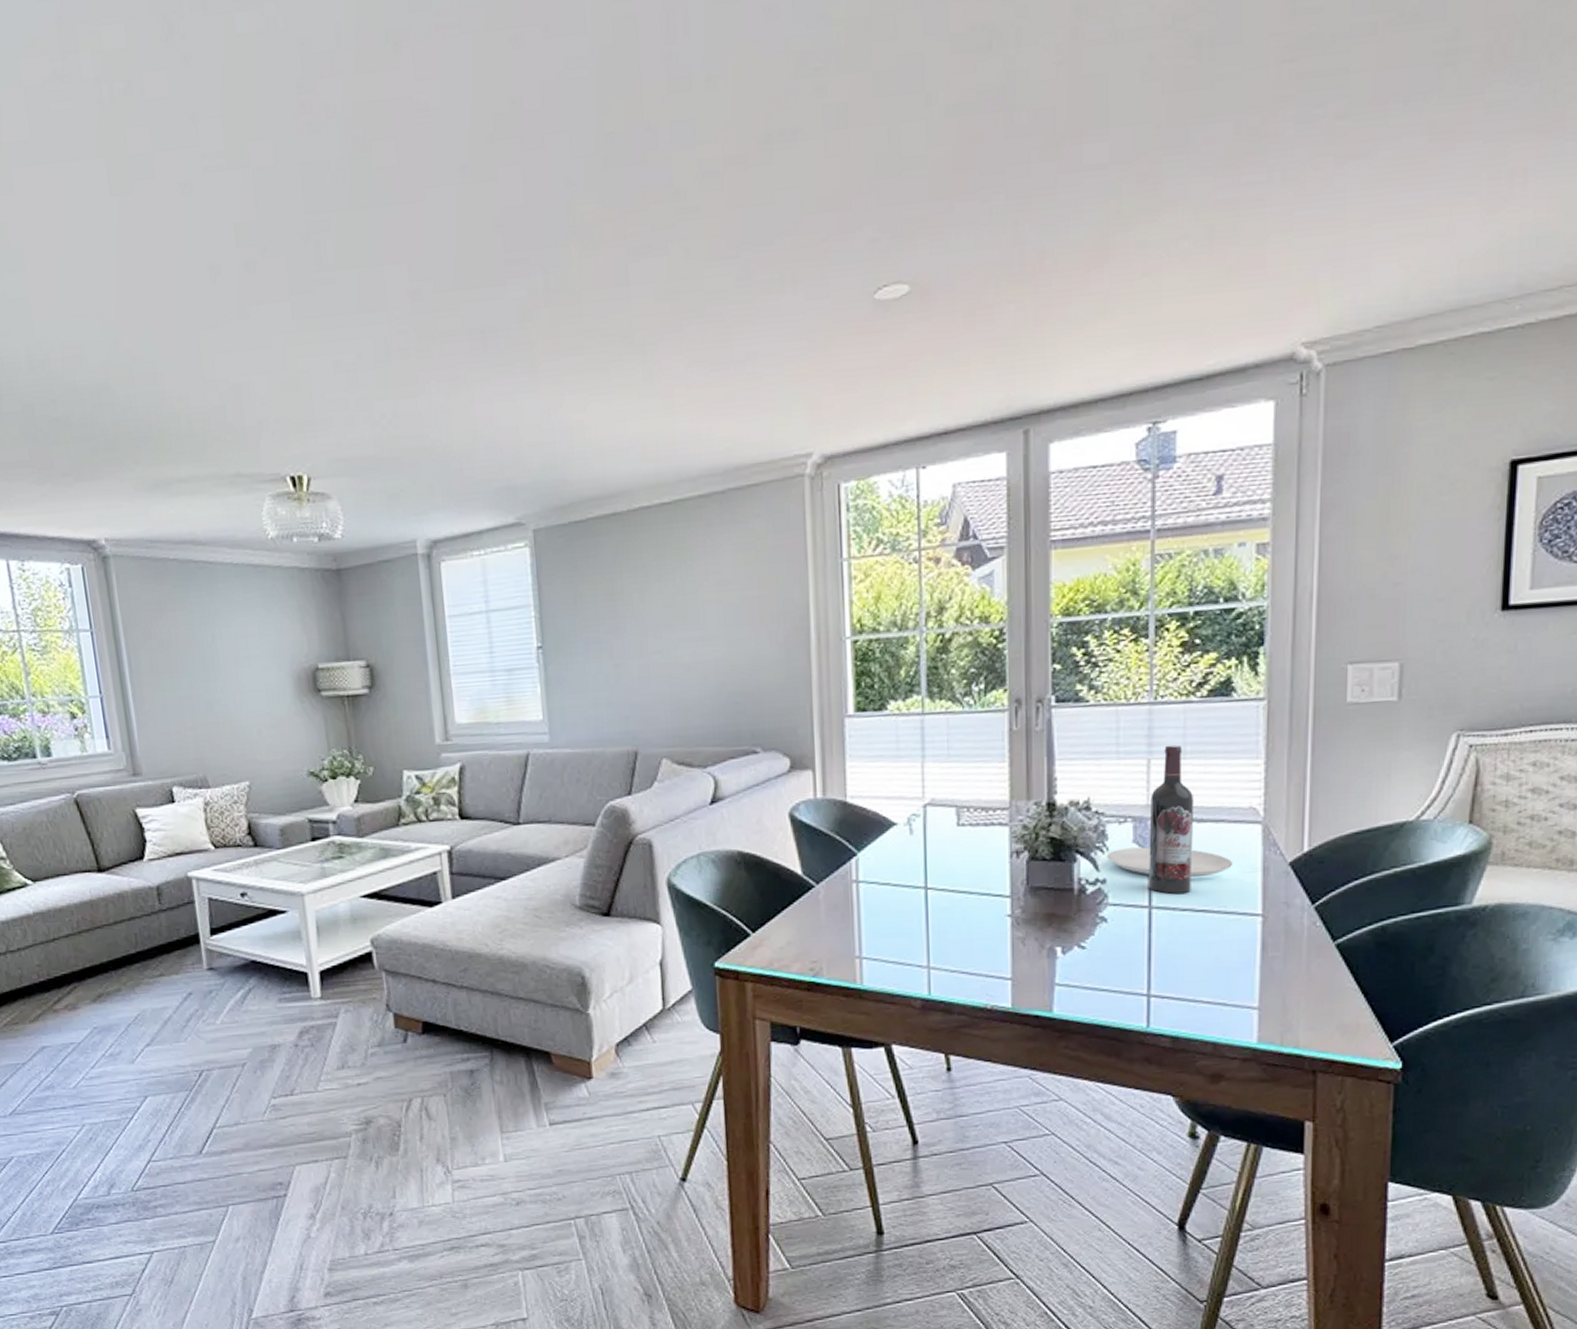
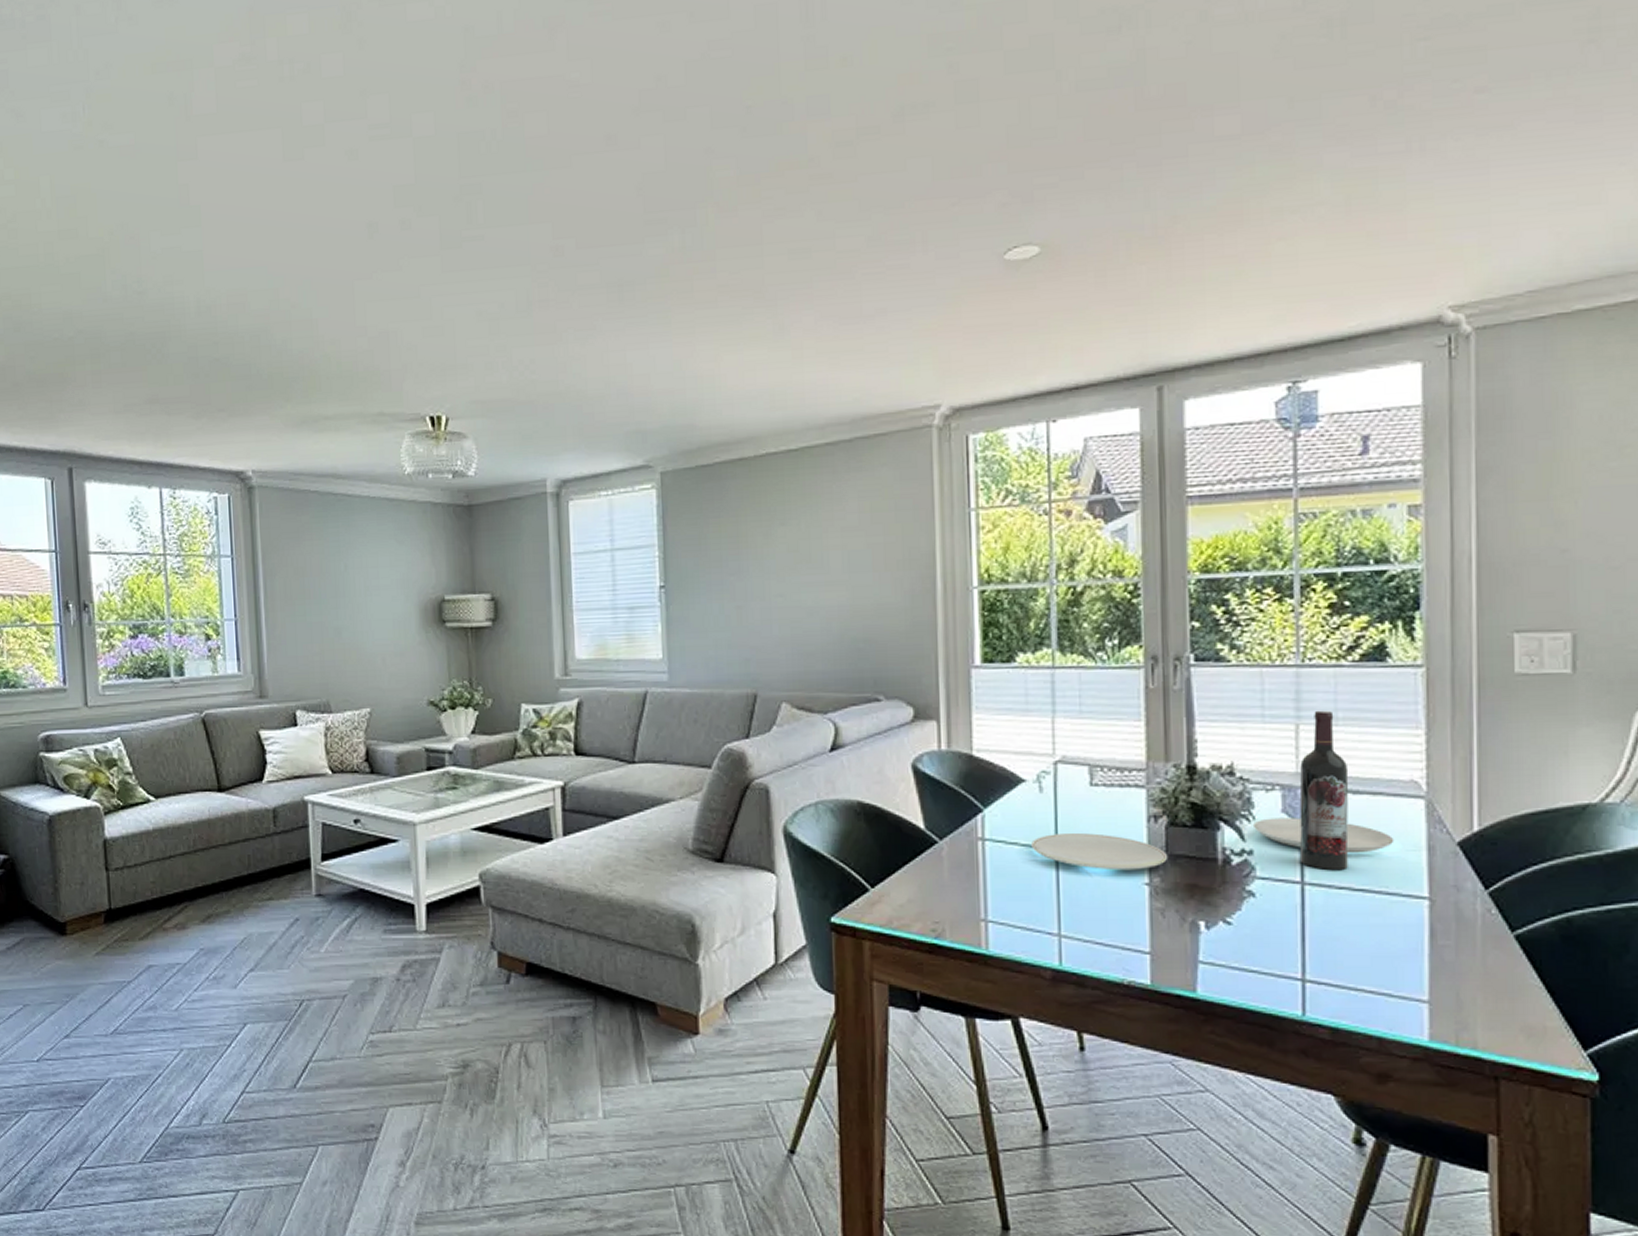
plate: none [902,871,1029,905] -> present [1031,833,1168,871]

